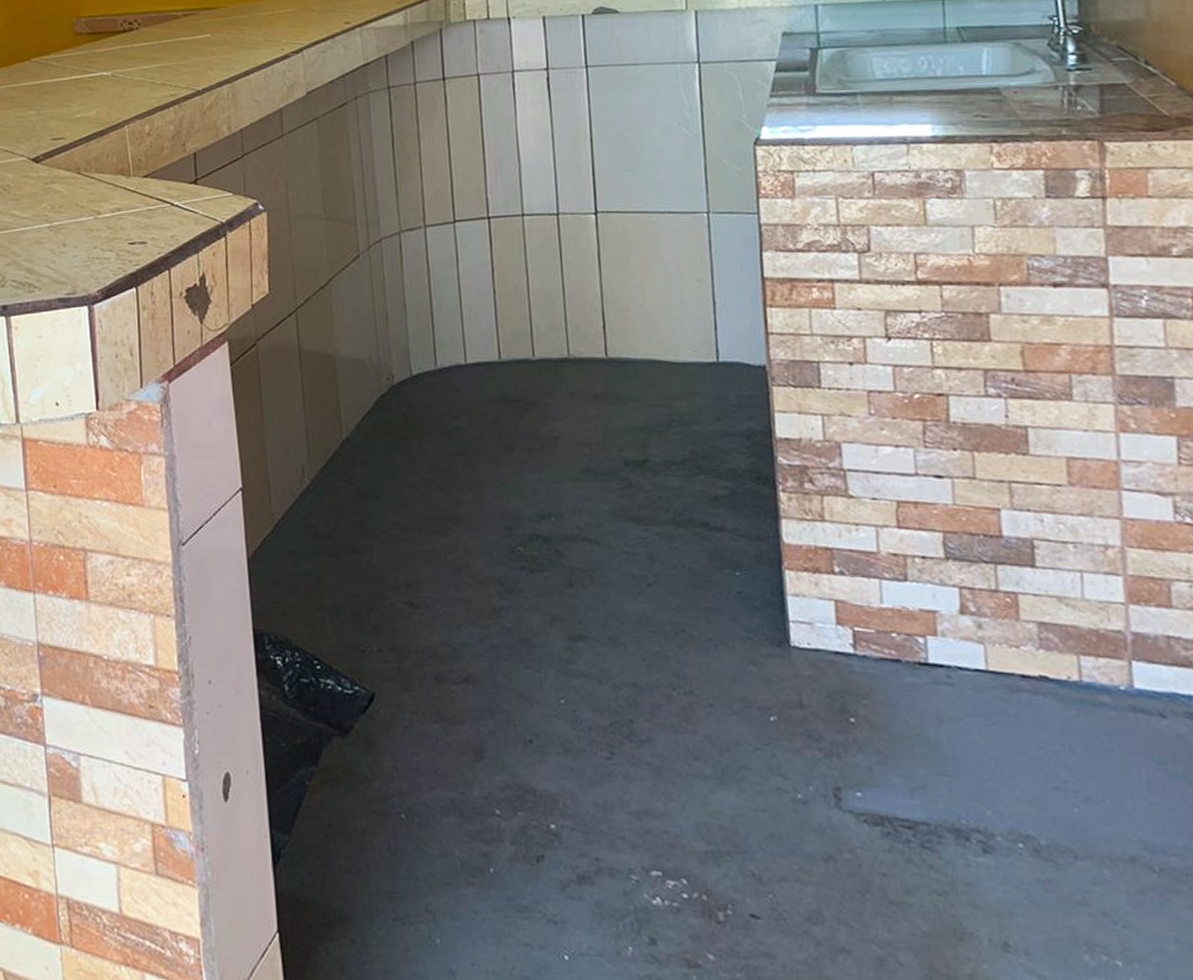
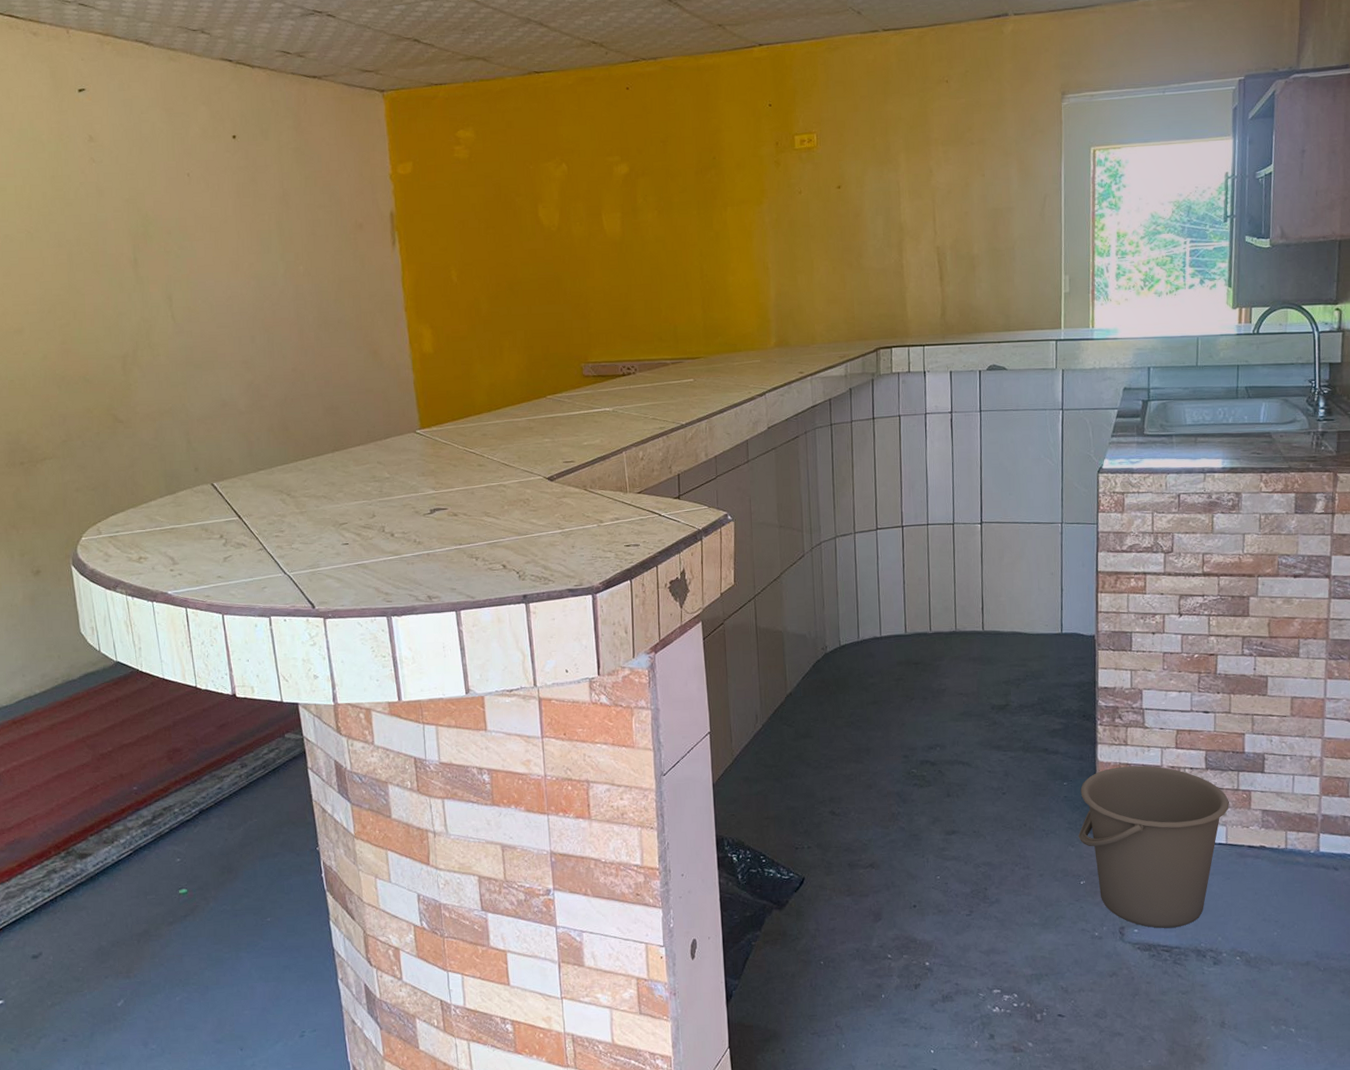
bucket: none [760,551,987,793] -> present [1078,765,1229,929]

